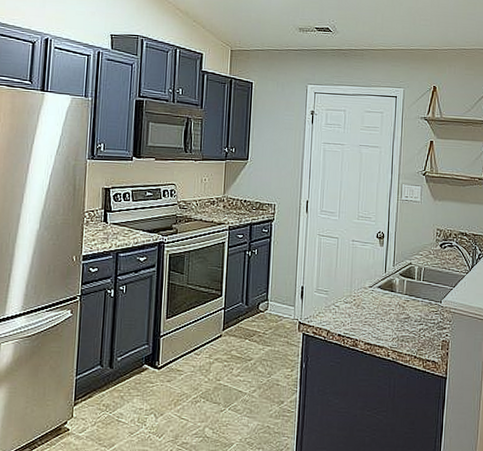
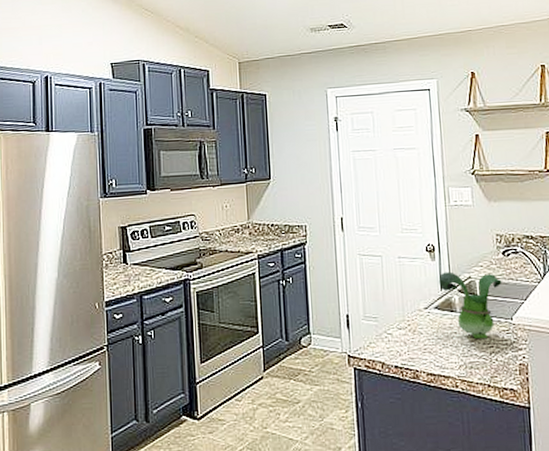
toy figurine: none [384,257,437,316] -> present [438,271,502,338]

